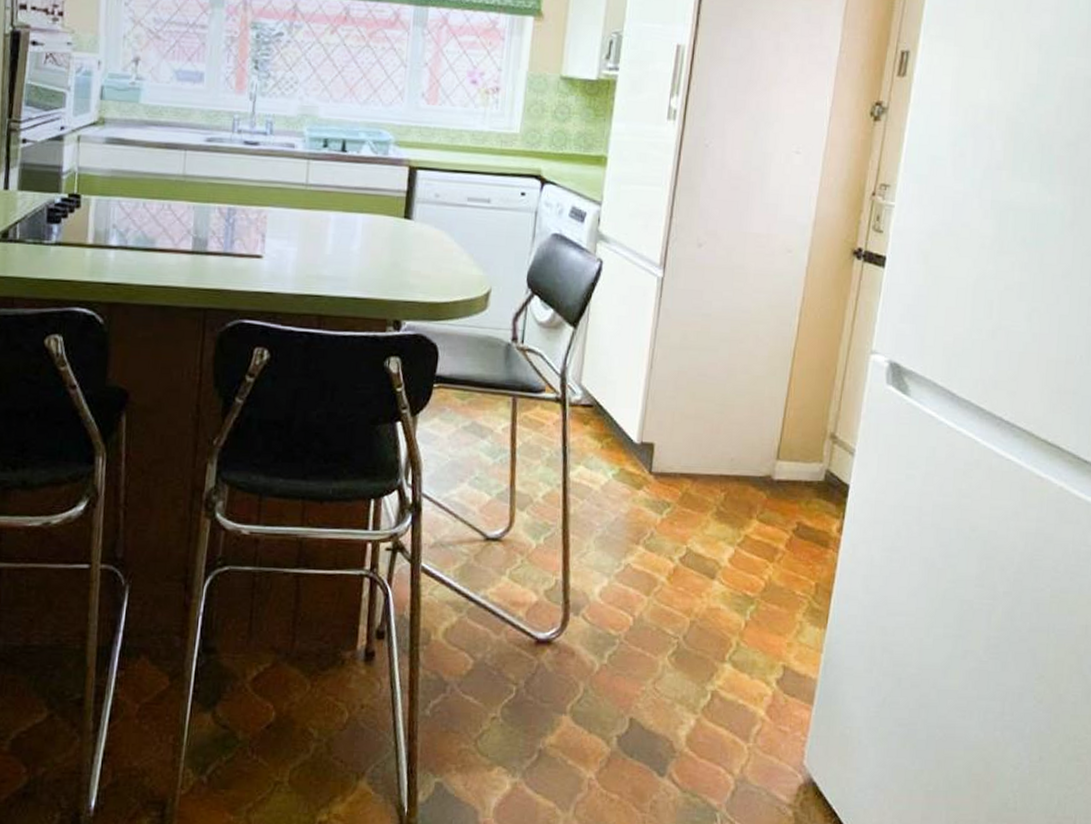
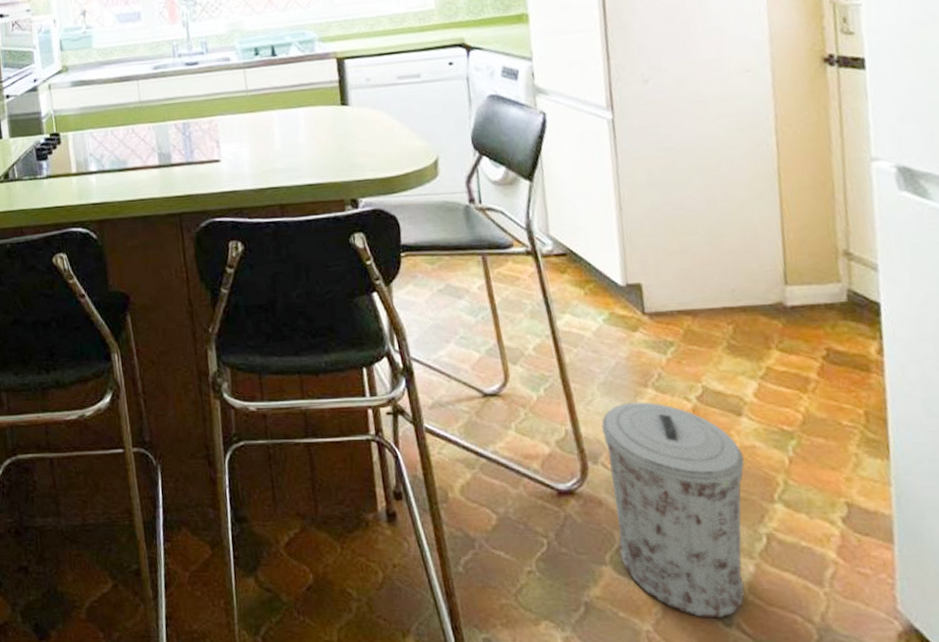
trash can: none [581,558,709,767] -> present [601,401,746,617]

